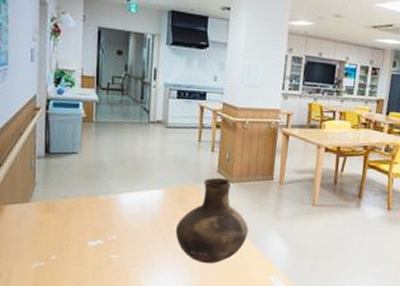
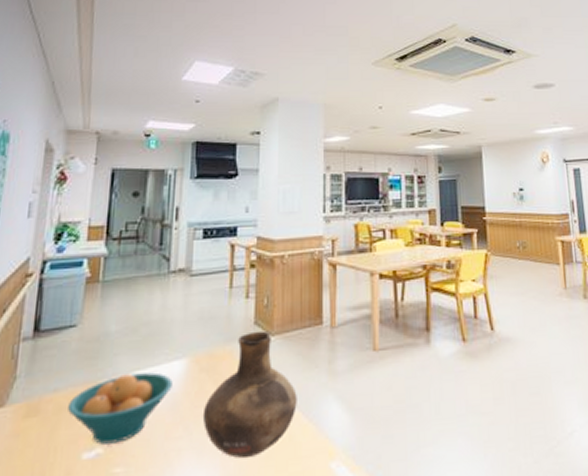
fruit bowl: none [76,193,153,239] -> present [68,372,173,445]

